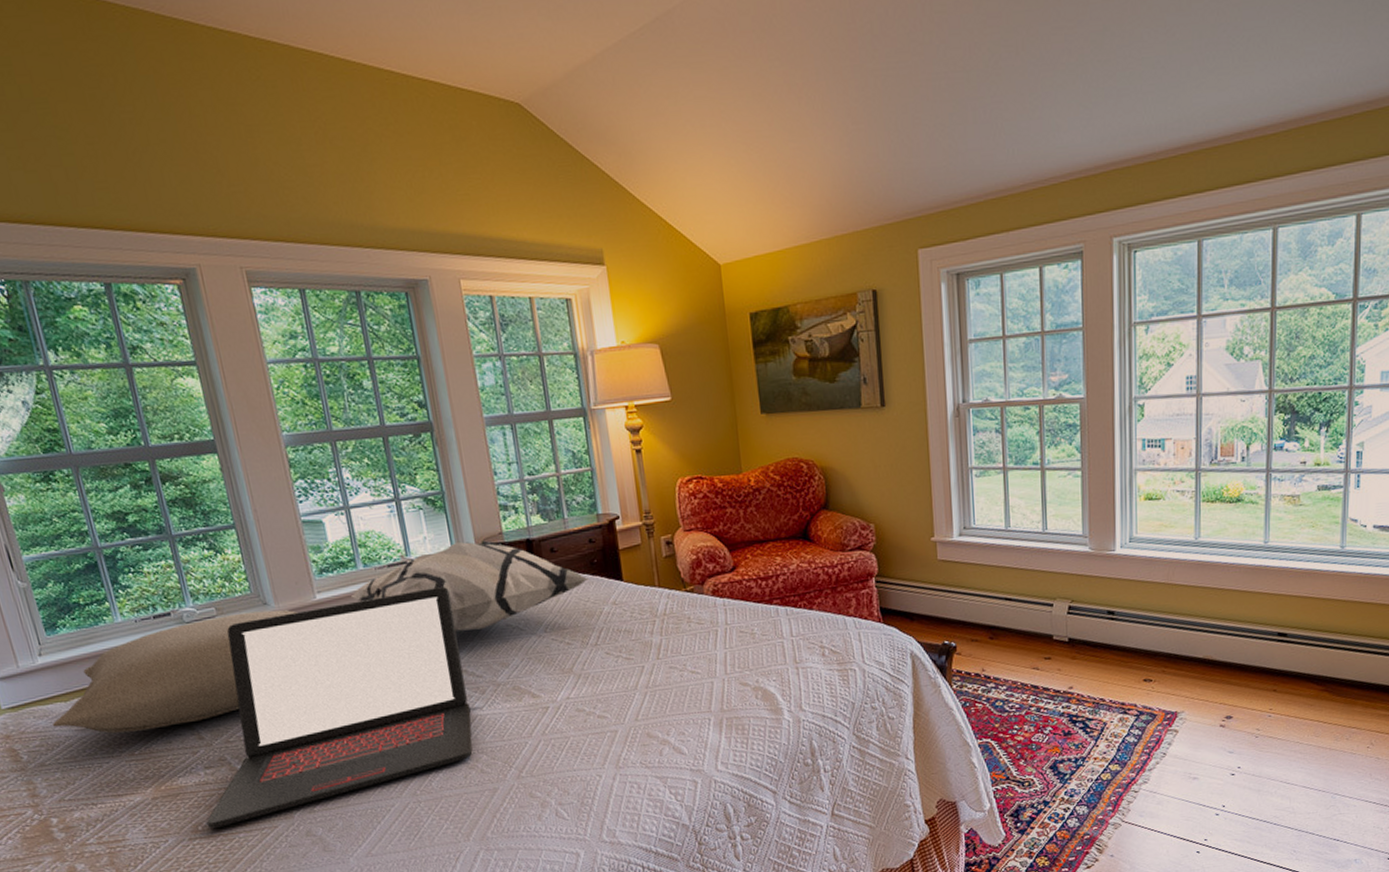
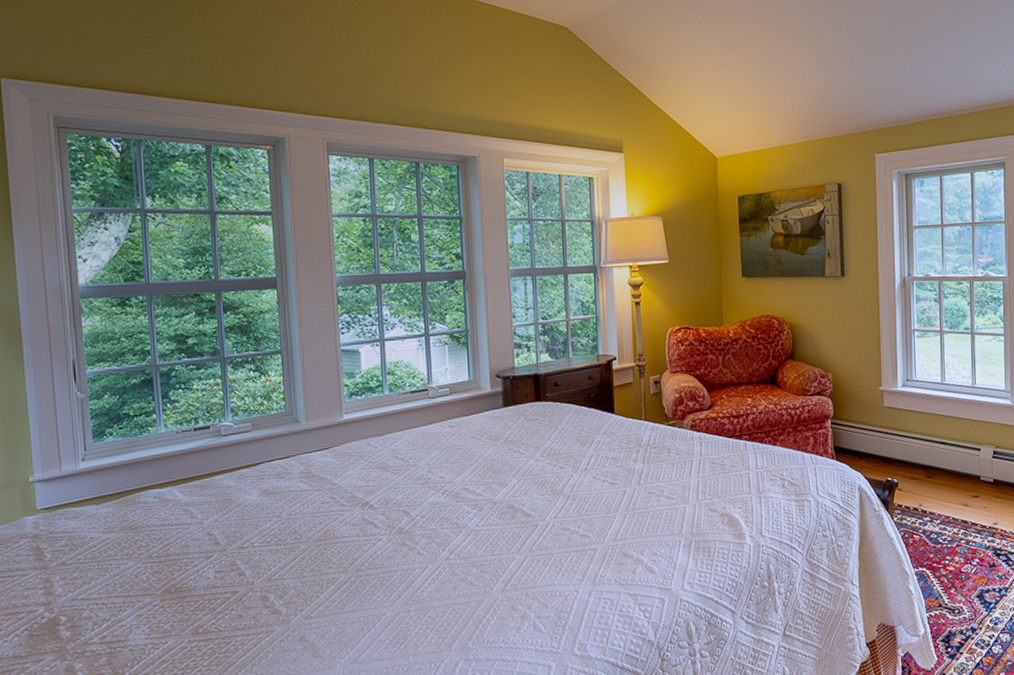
pillow: present [52,610,298,734] -> none [80,427,325,536]
laptop: present [206,586,473,828] -> none [207,412,467,631]
decorative pillow: present [350,541,590,631] -> none [374,373,586,453]

